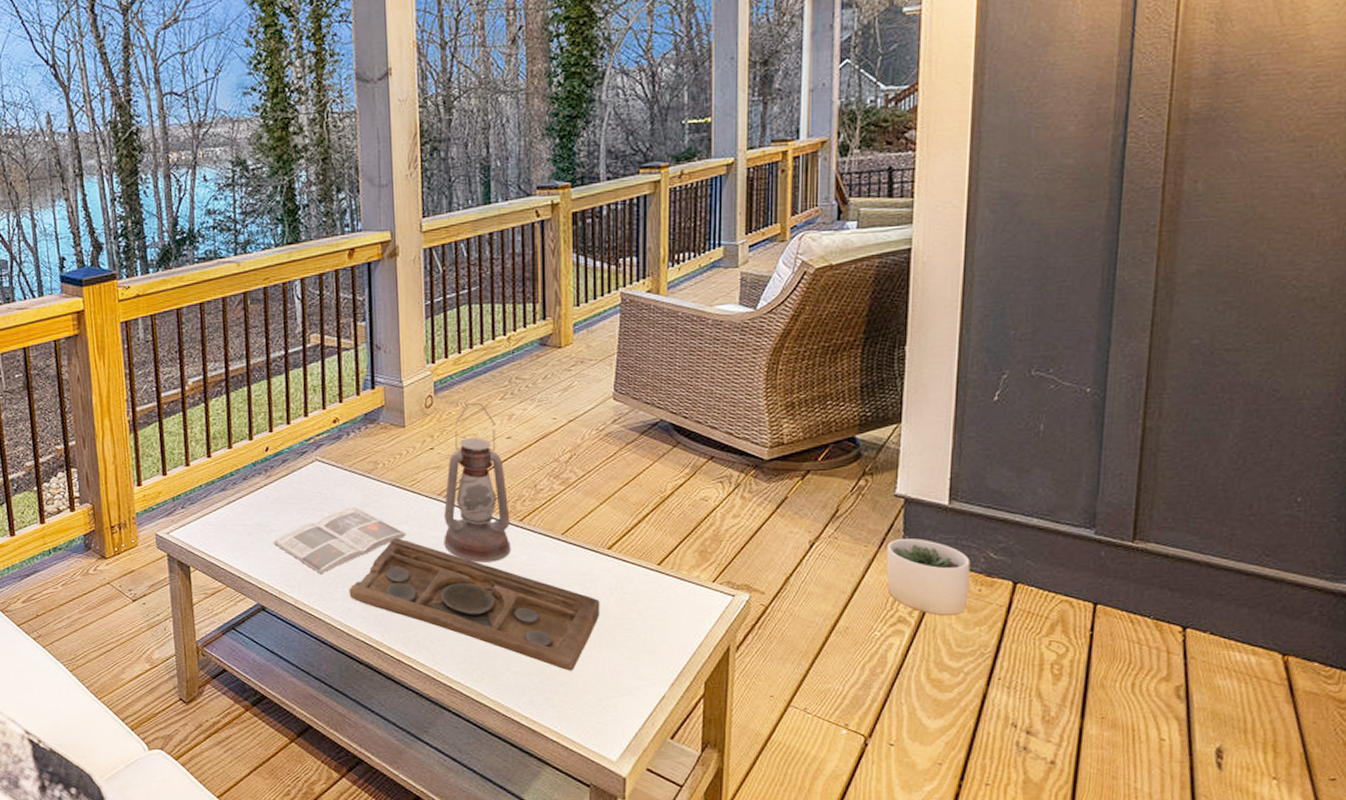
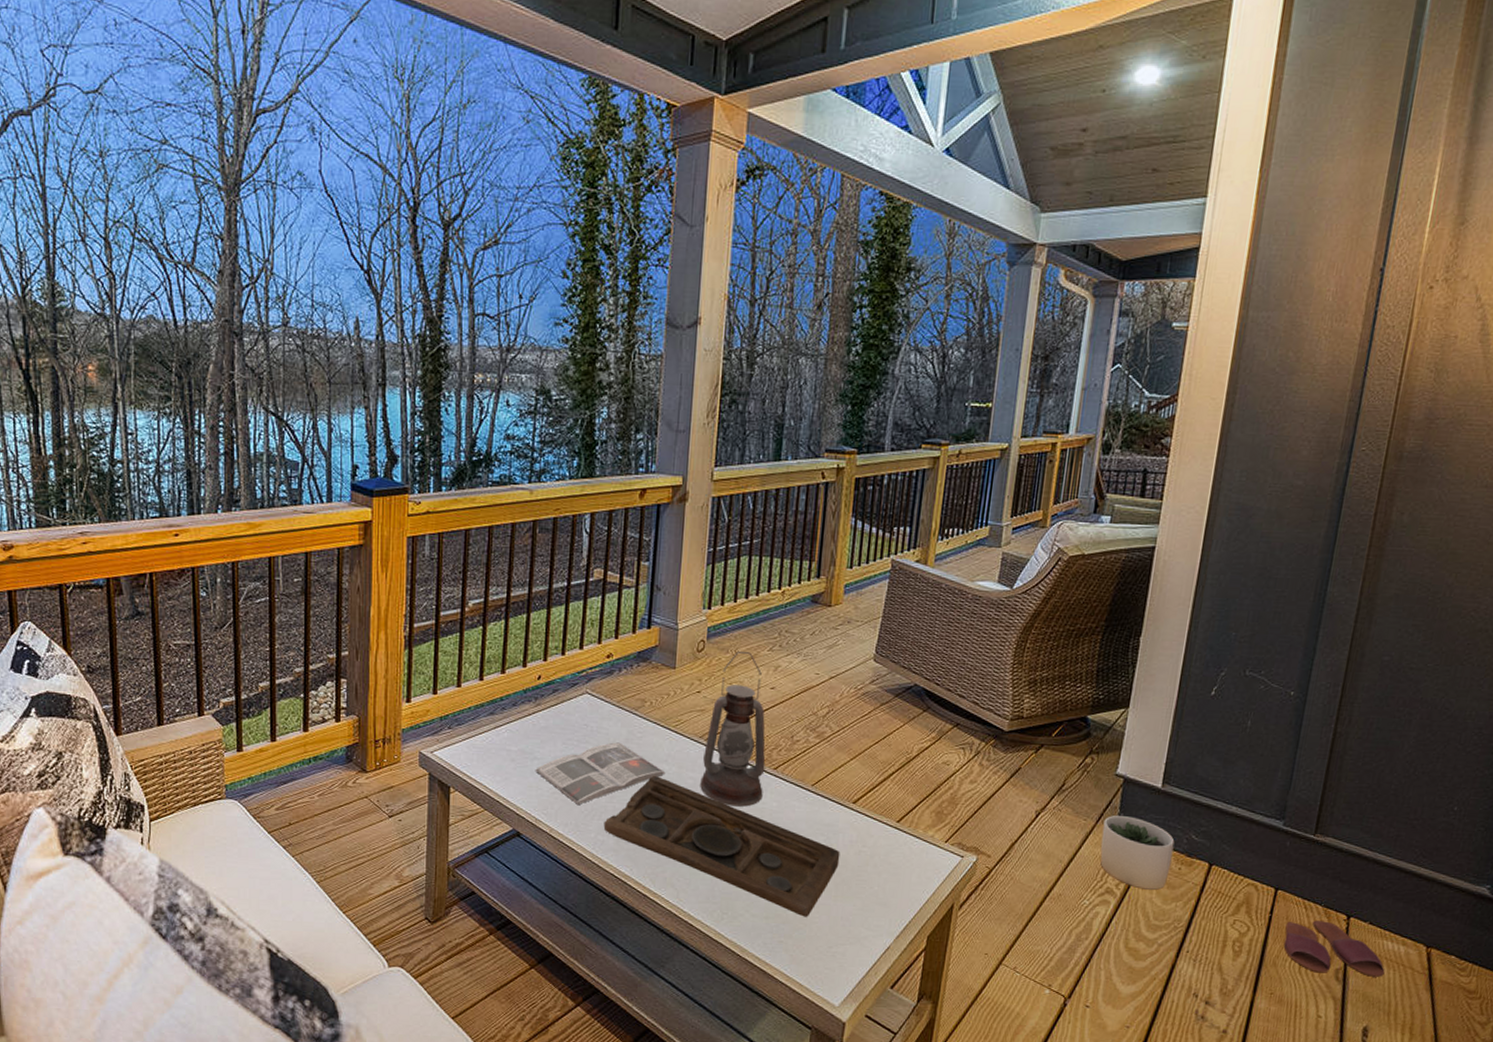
slippers: none [1110,635,1235,692] -> present [1283,920,1385,977]

